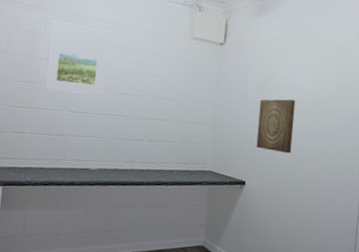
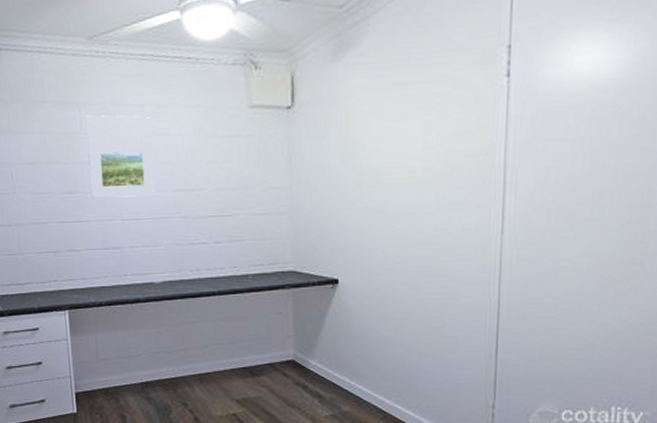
wall art: present [256,99,296,154] -> none [348,166,397,238]

